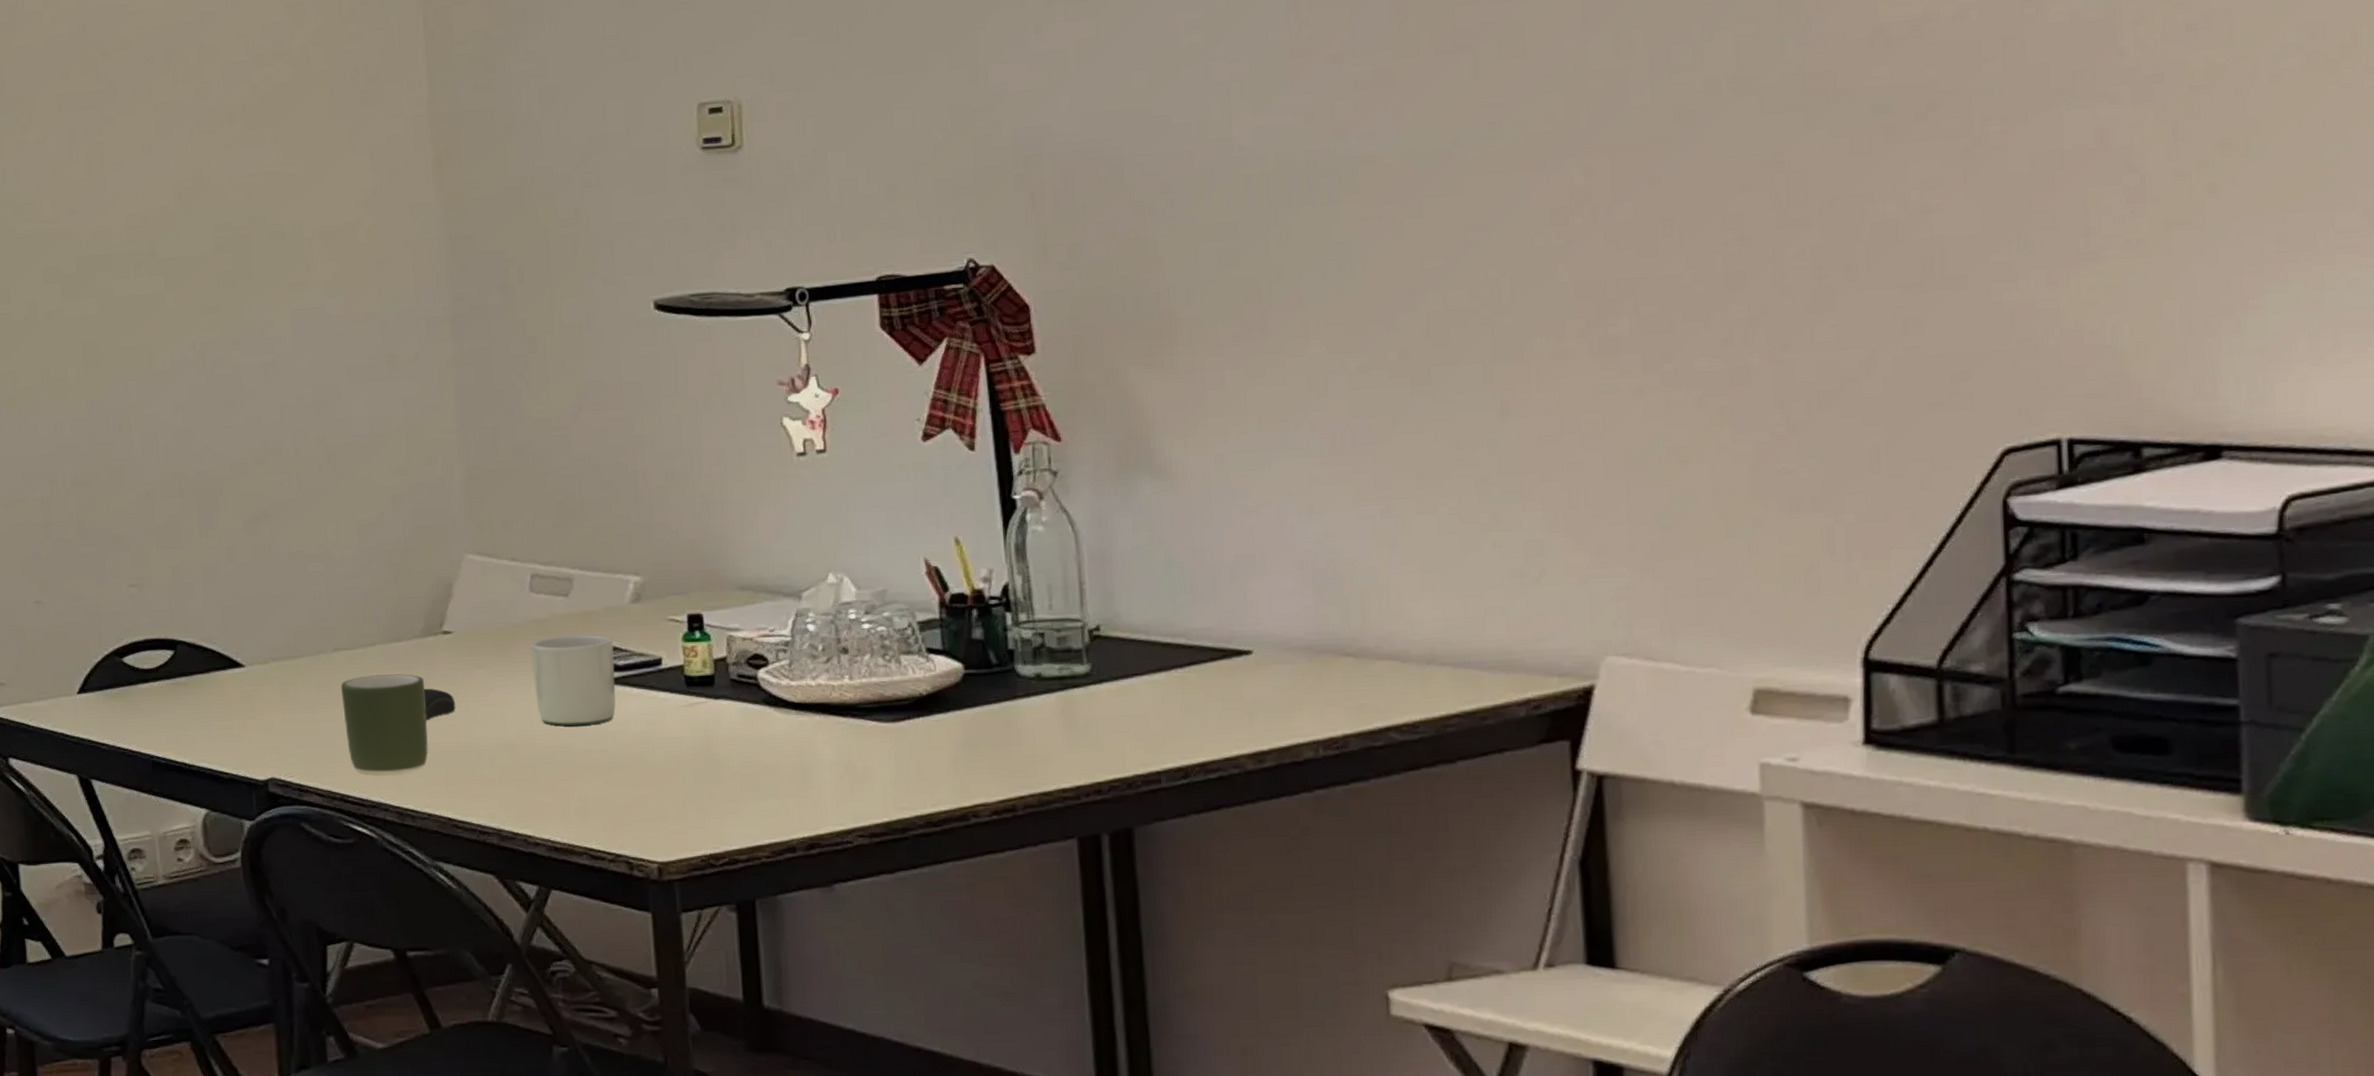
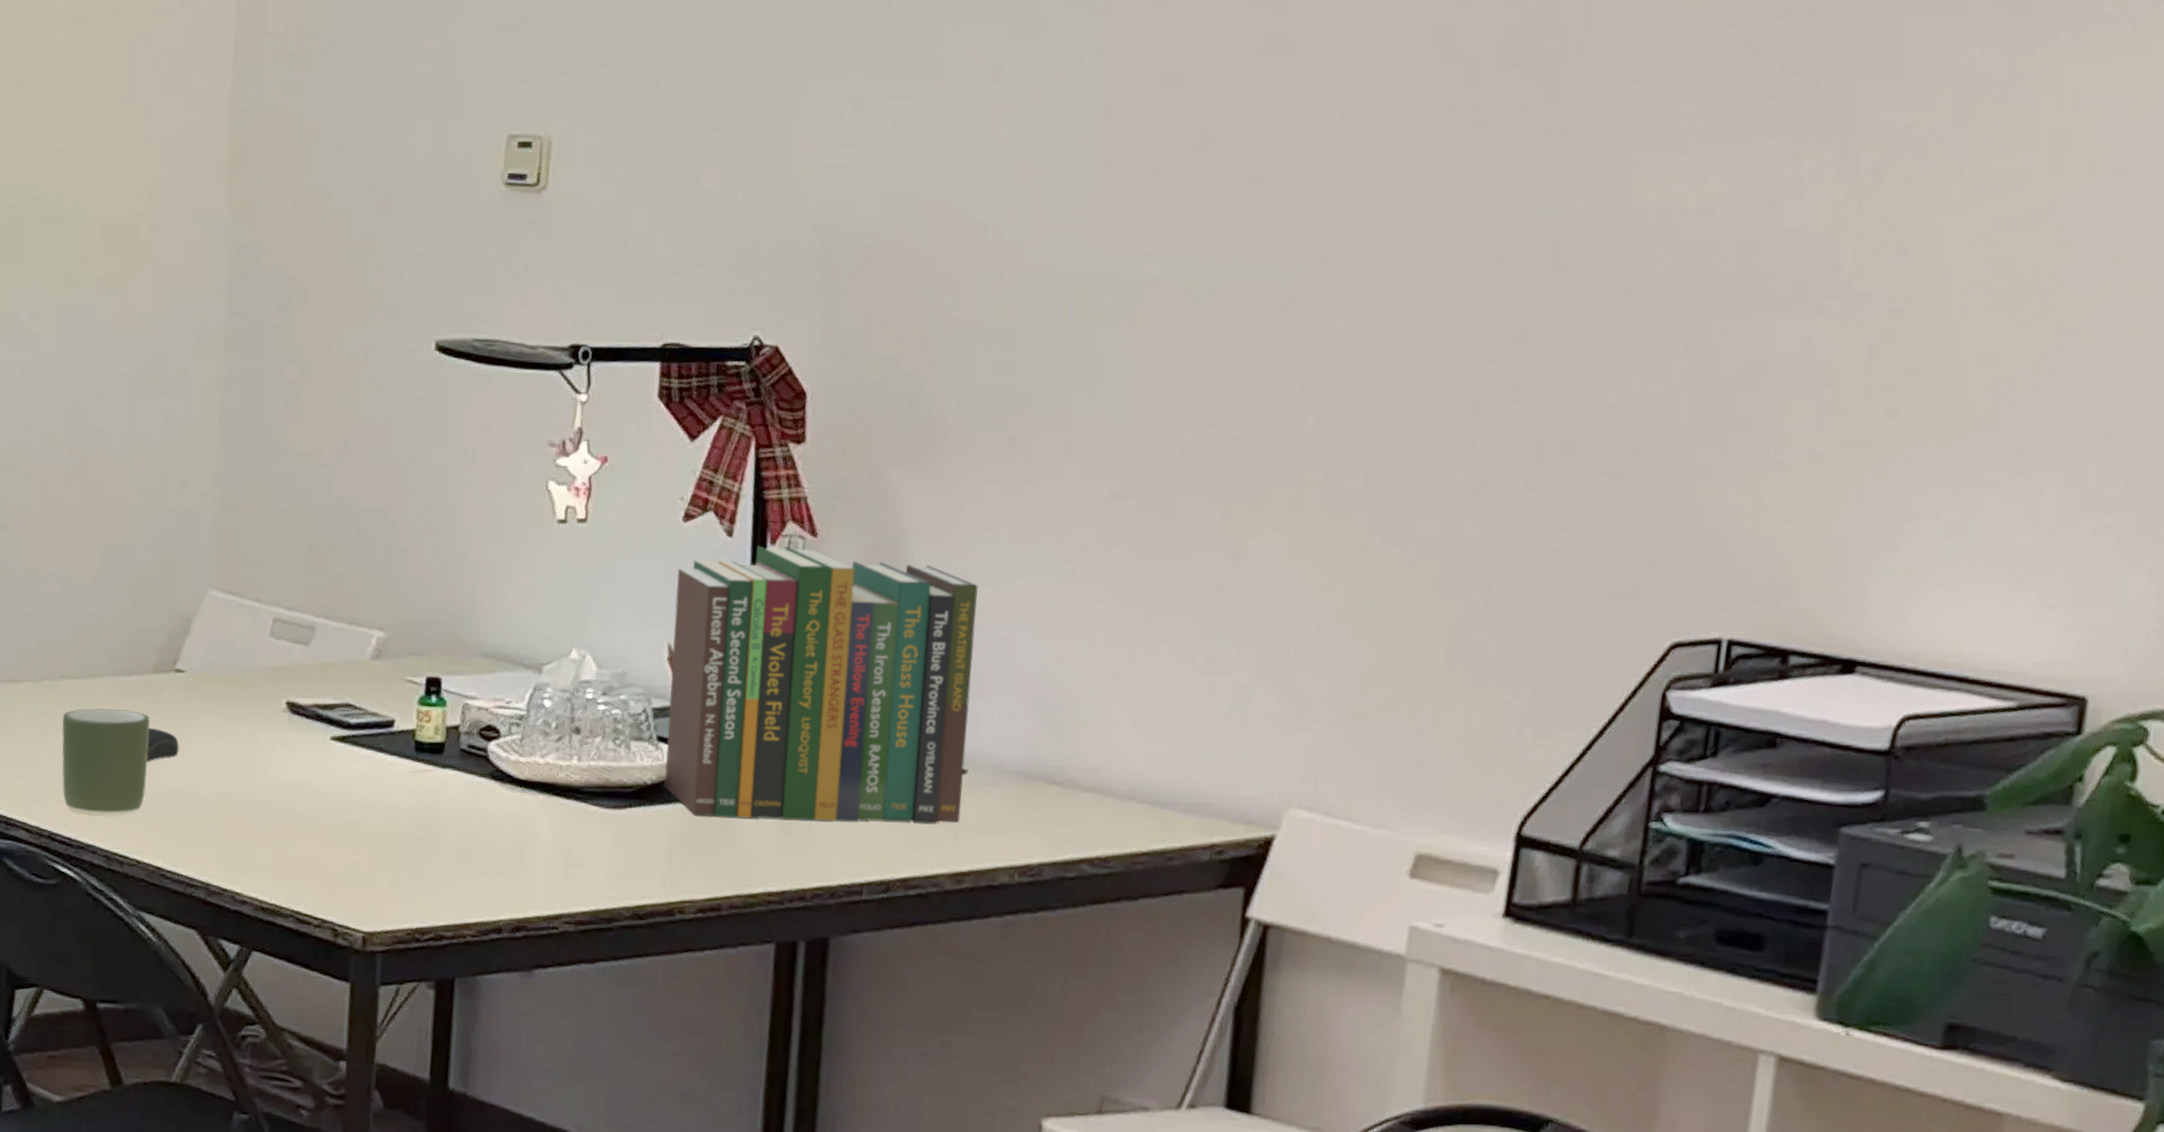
mug: present [530,635,616,726] -> none [261,686,348,783]
books: none [923,453,1252,721] -> present [664,545,979,824]

